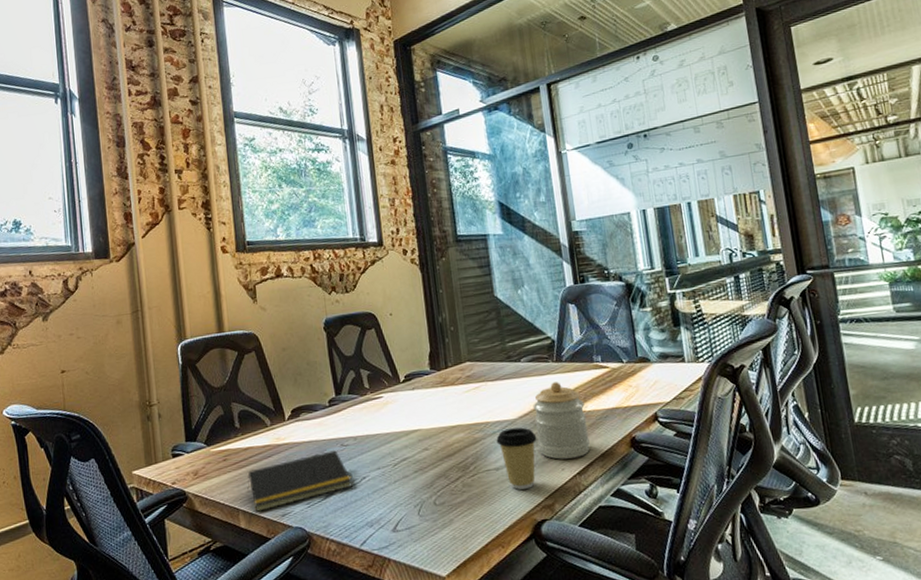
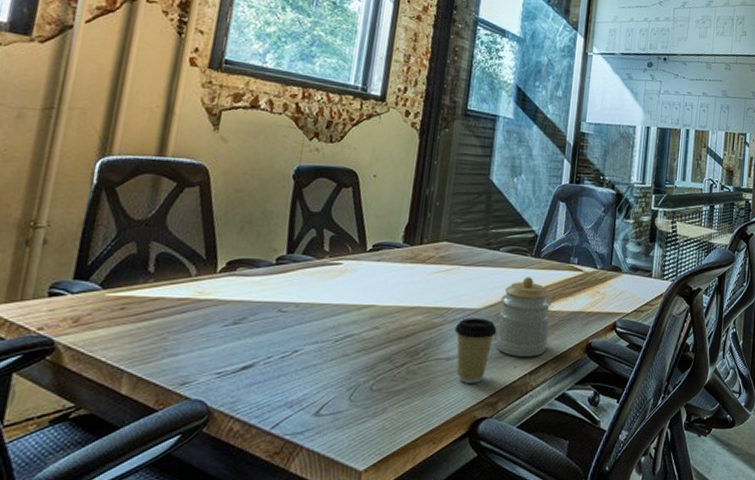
notepad: present [247,450,353,512] -> none [143,315,282,376]

